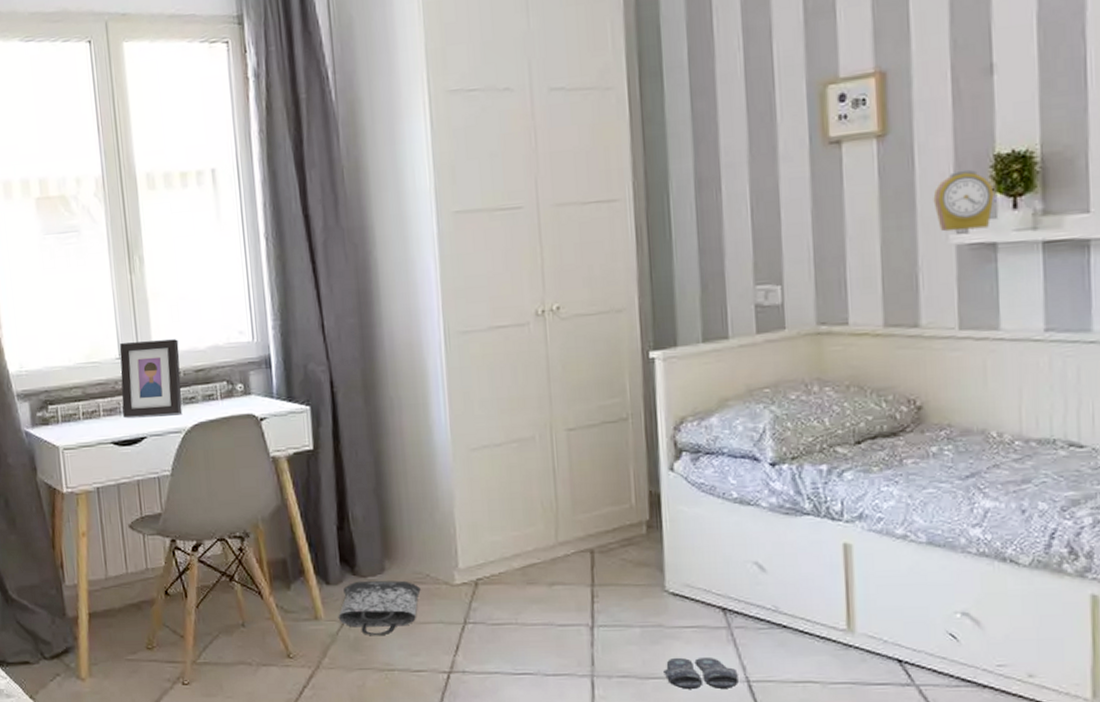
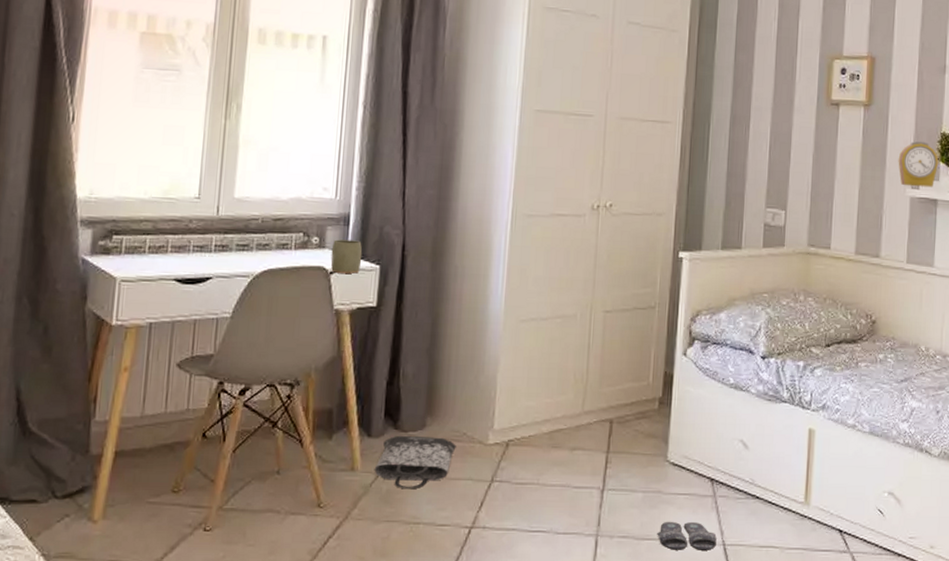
picture frame: present [119,339,183,418] -> none [192,184,262,260]
mug: none [257,382,291,419] -> present [330,239,363,274]

